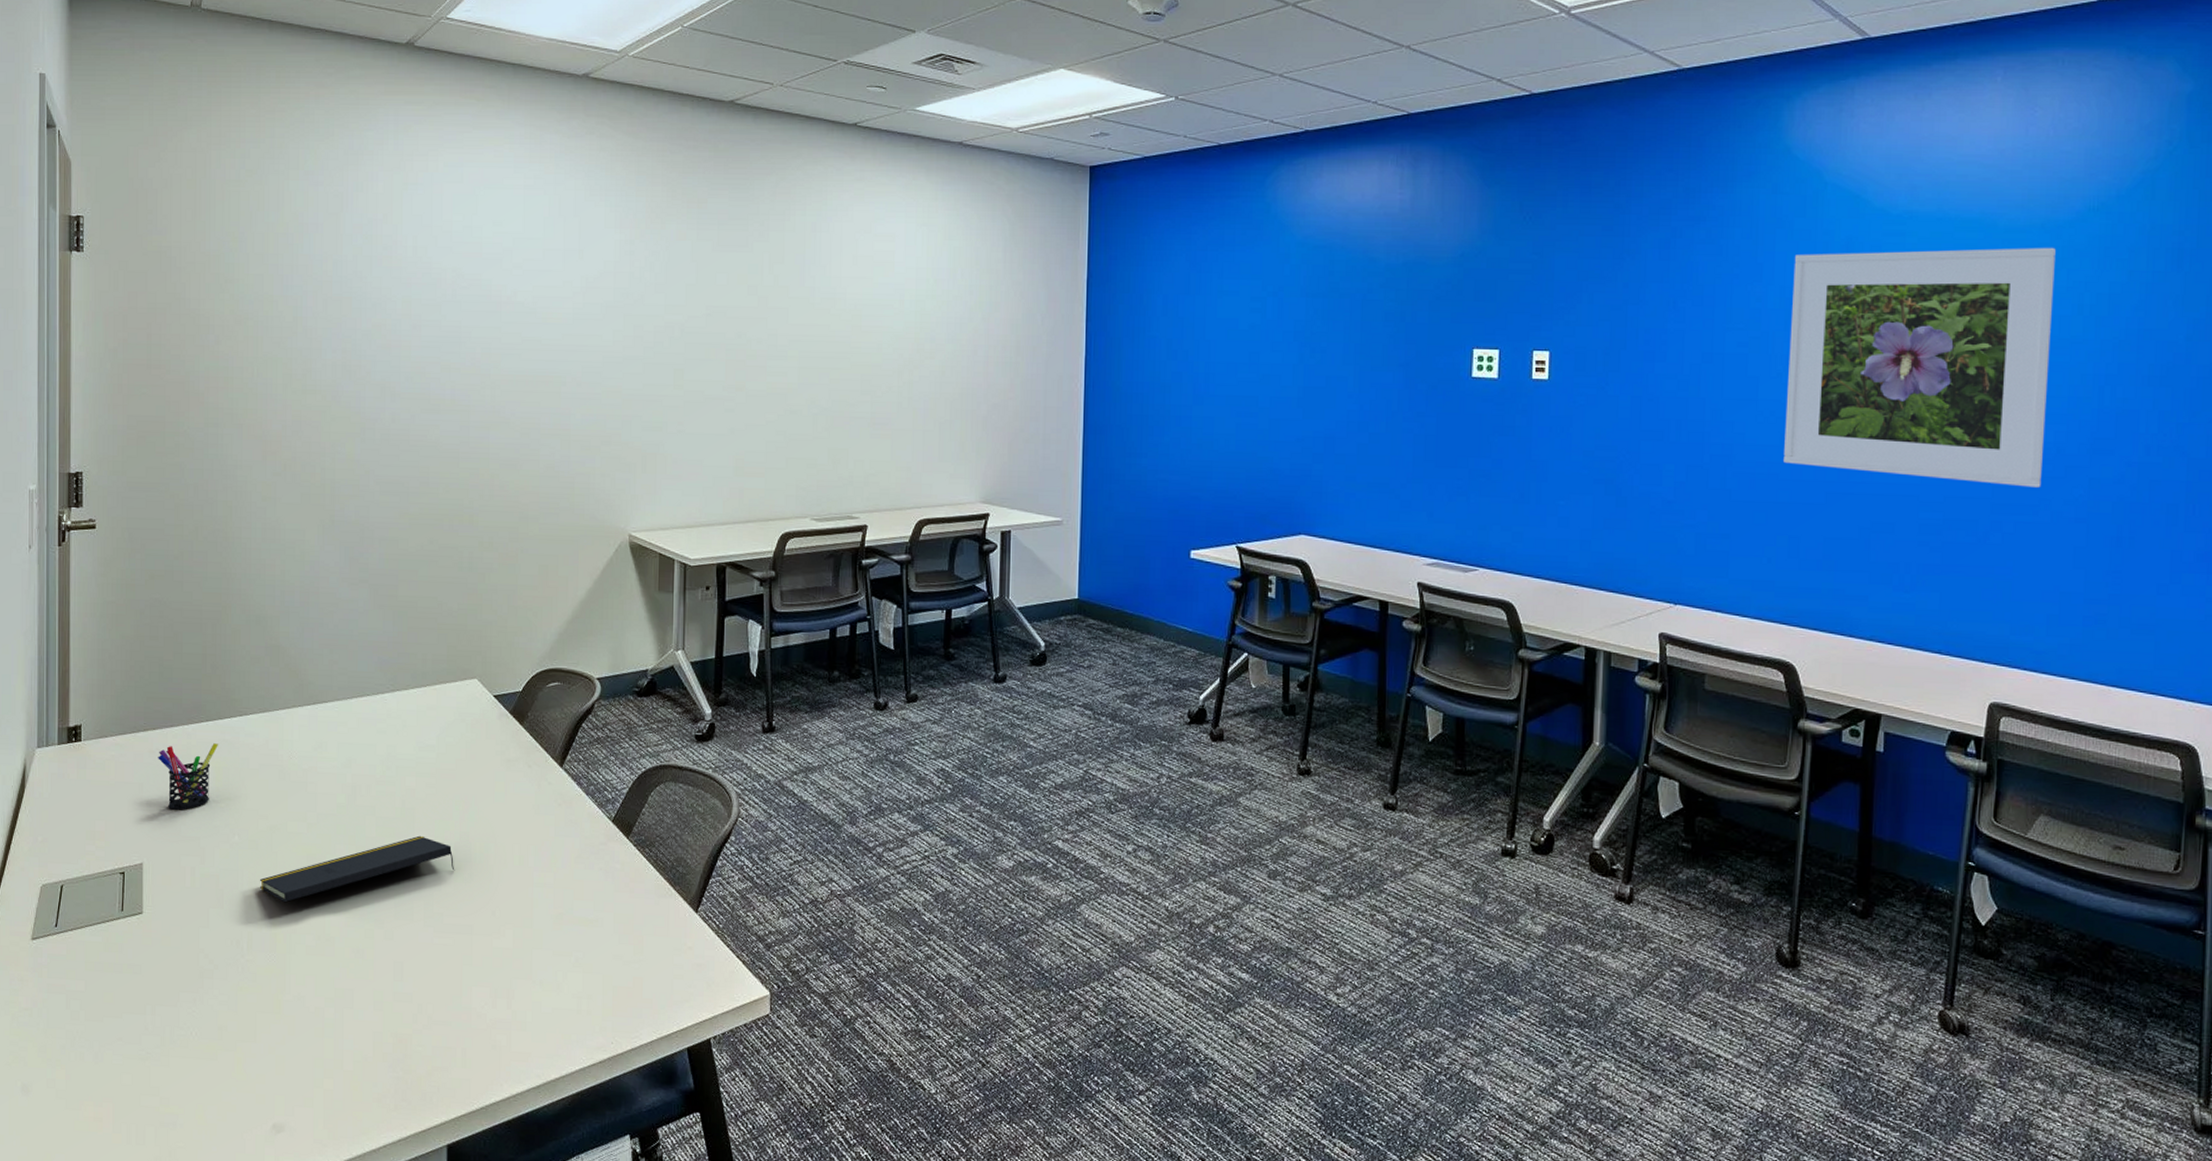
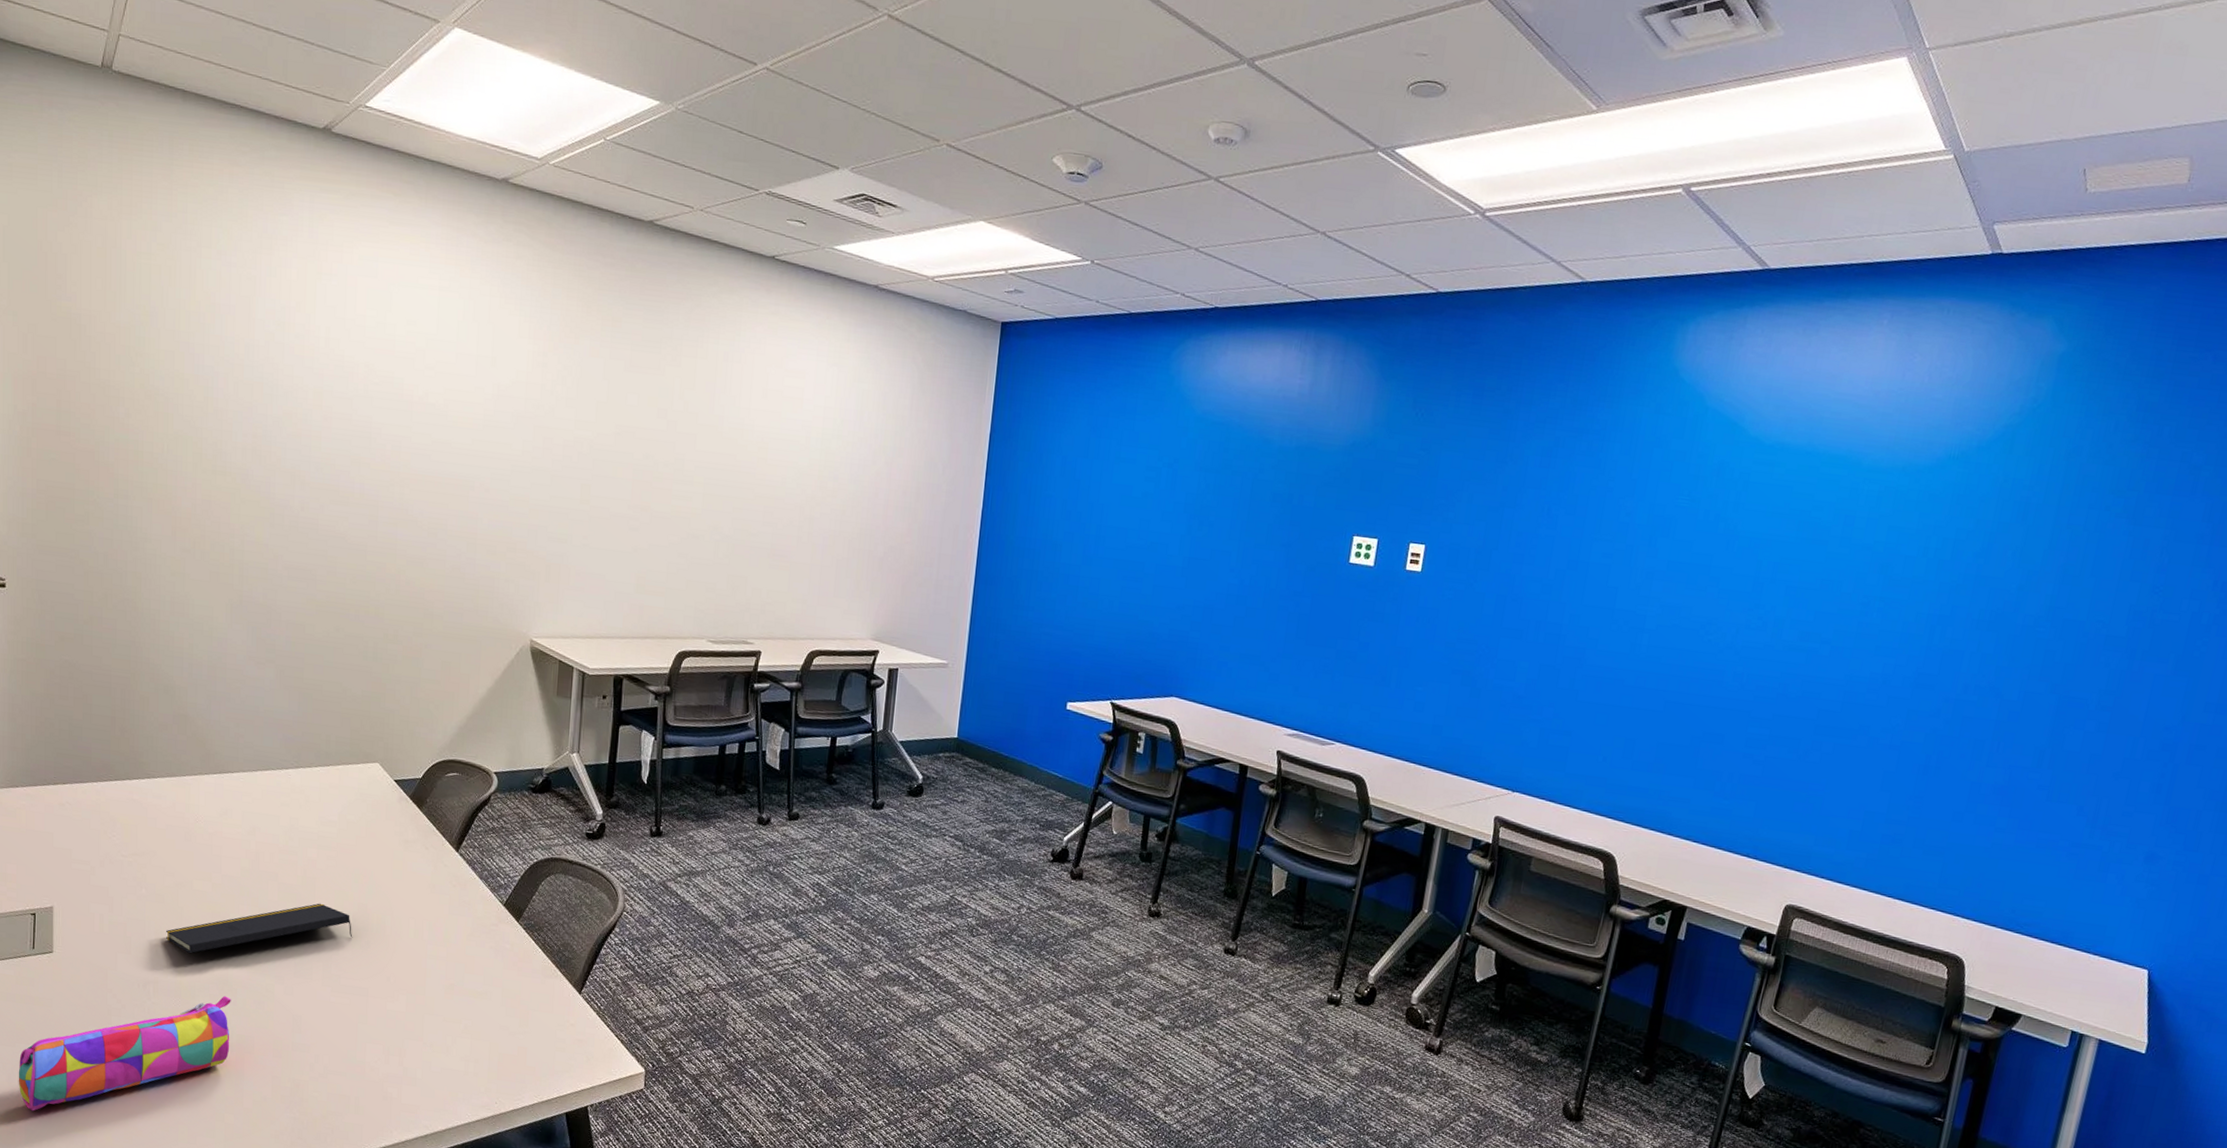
pencil case: none [105,946,329,1093] -> present [18,995,231,1112]
pen holder: present [158,743,219,810] -> none [68,800,127,861]
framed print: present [1784,247,2056,487] -> none [1630,474,1912,714]

